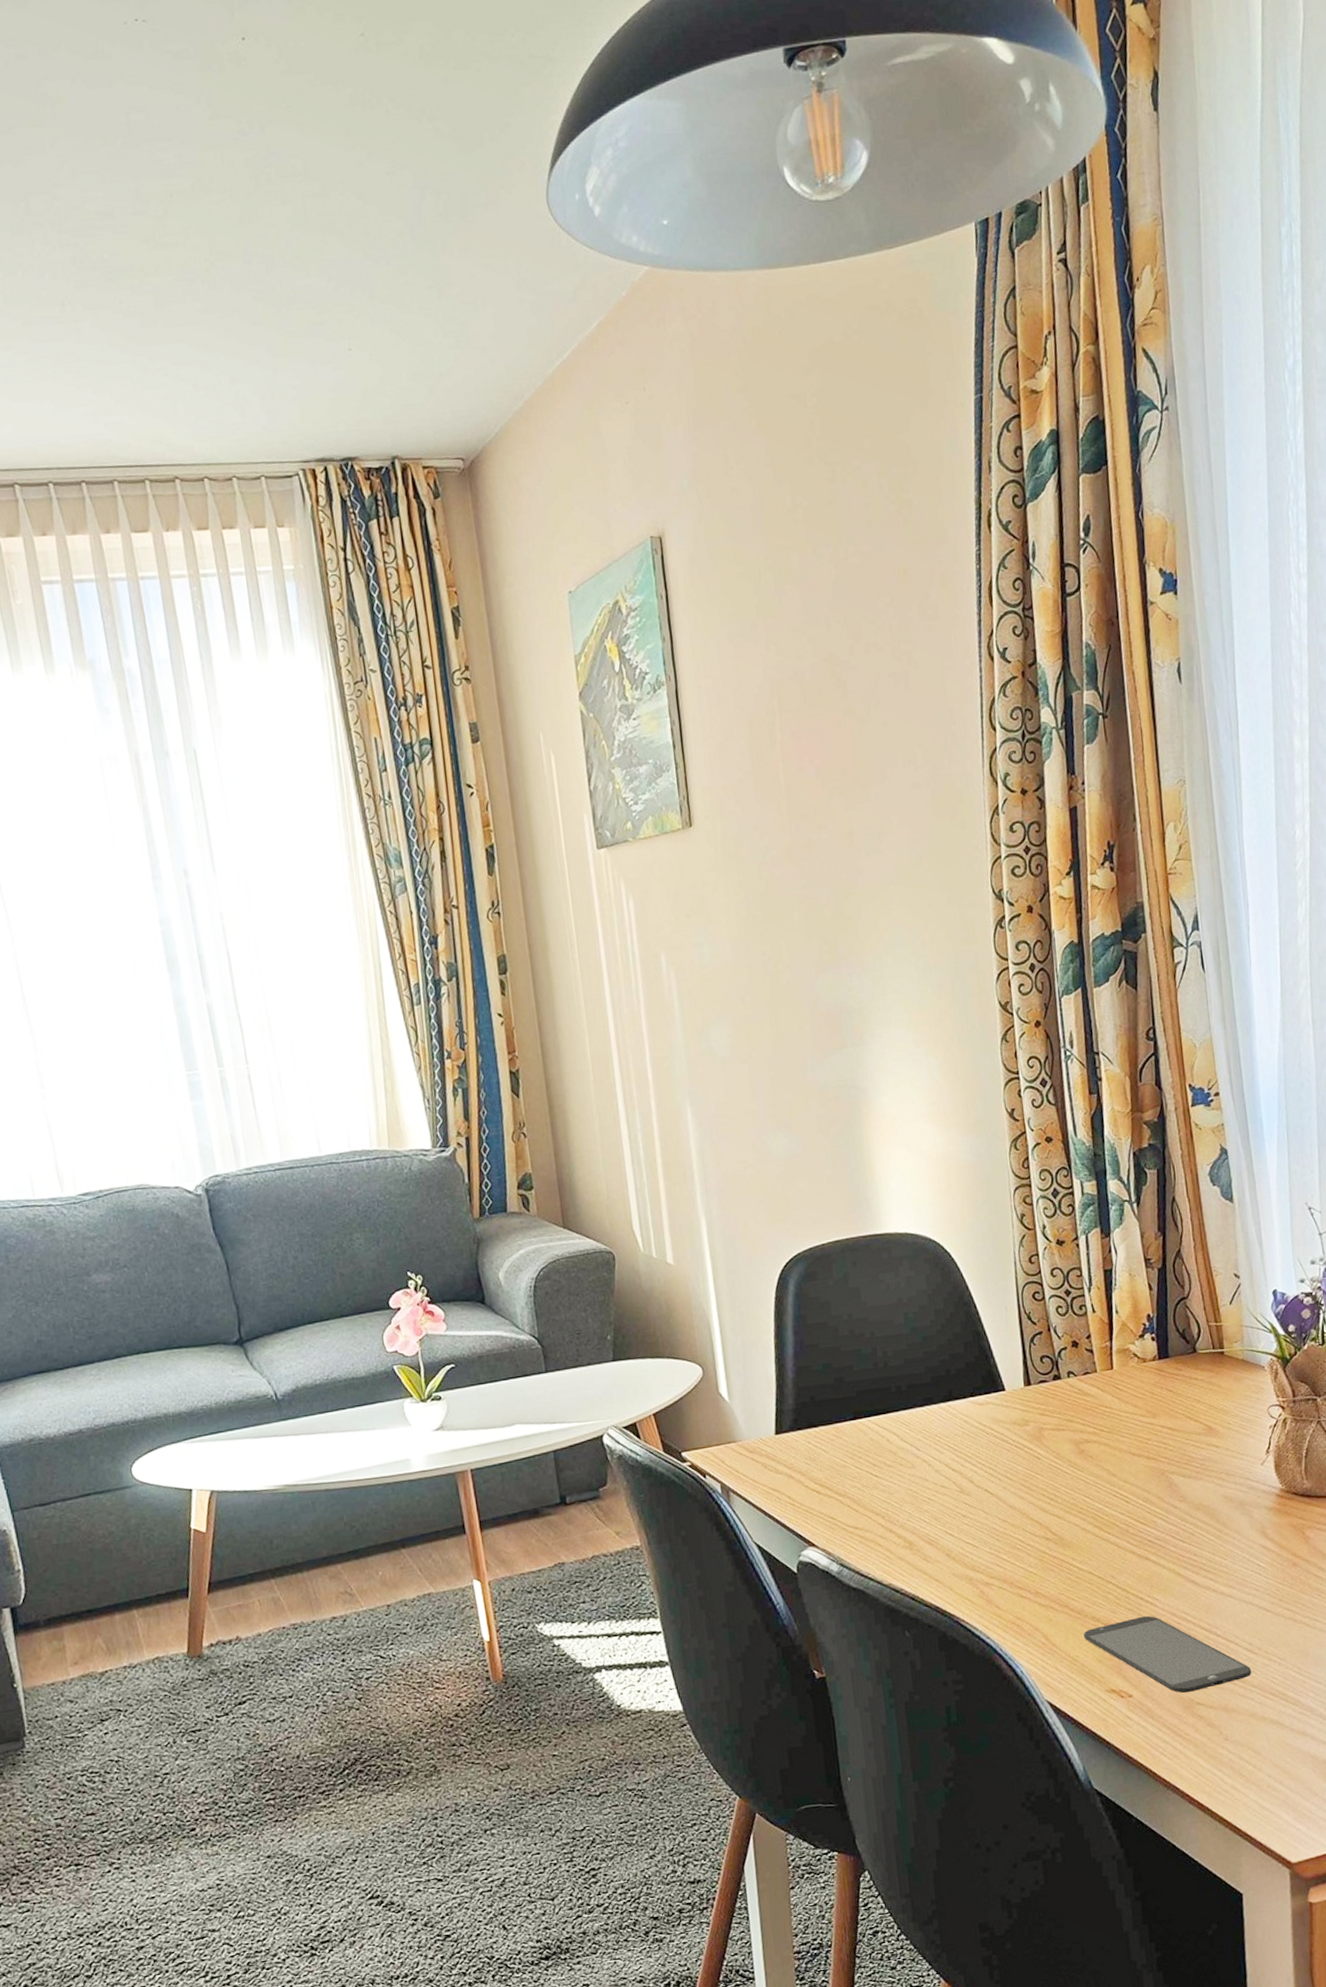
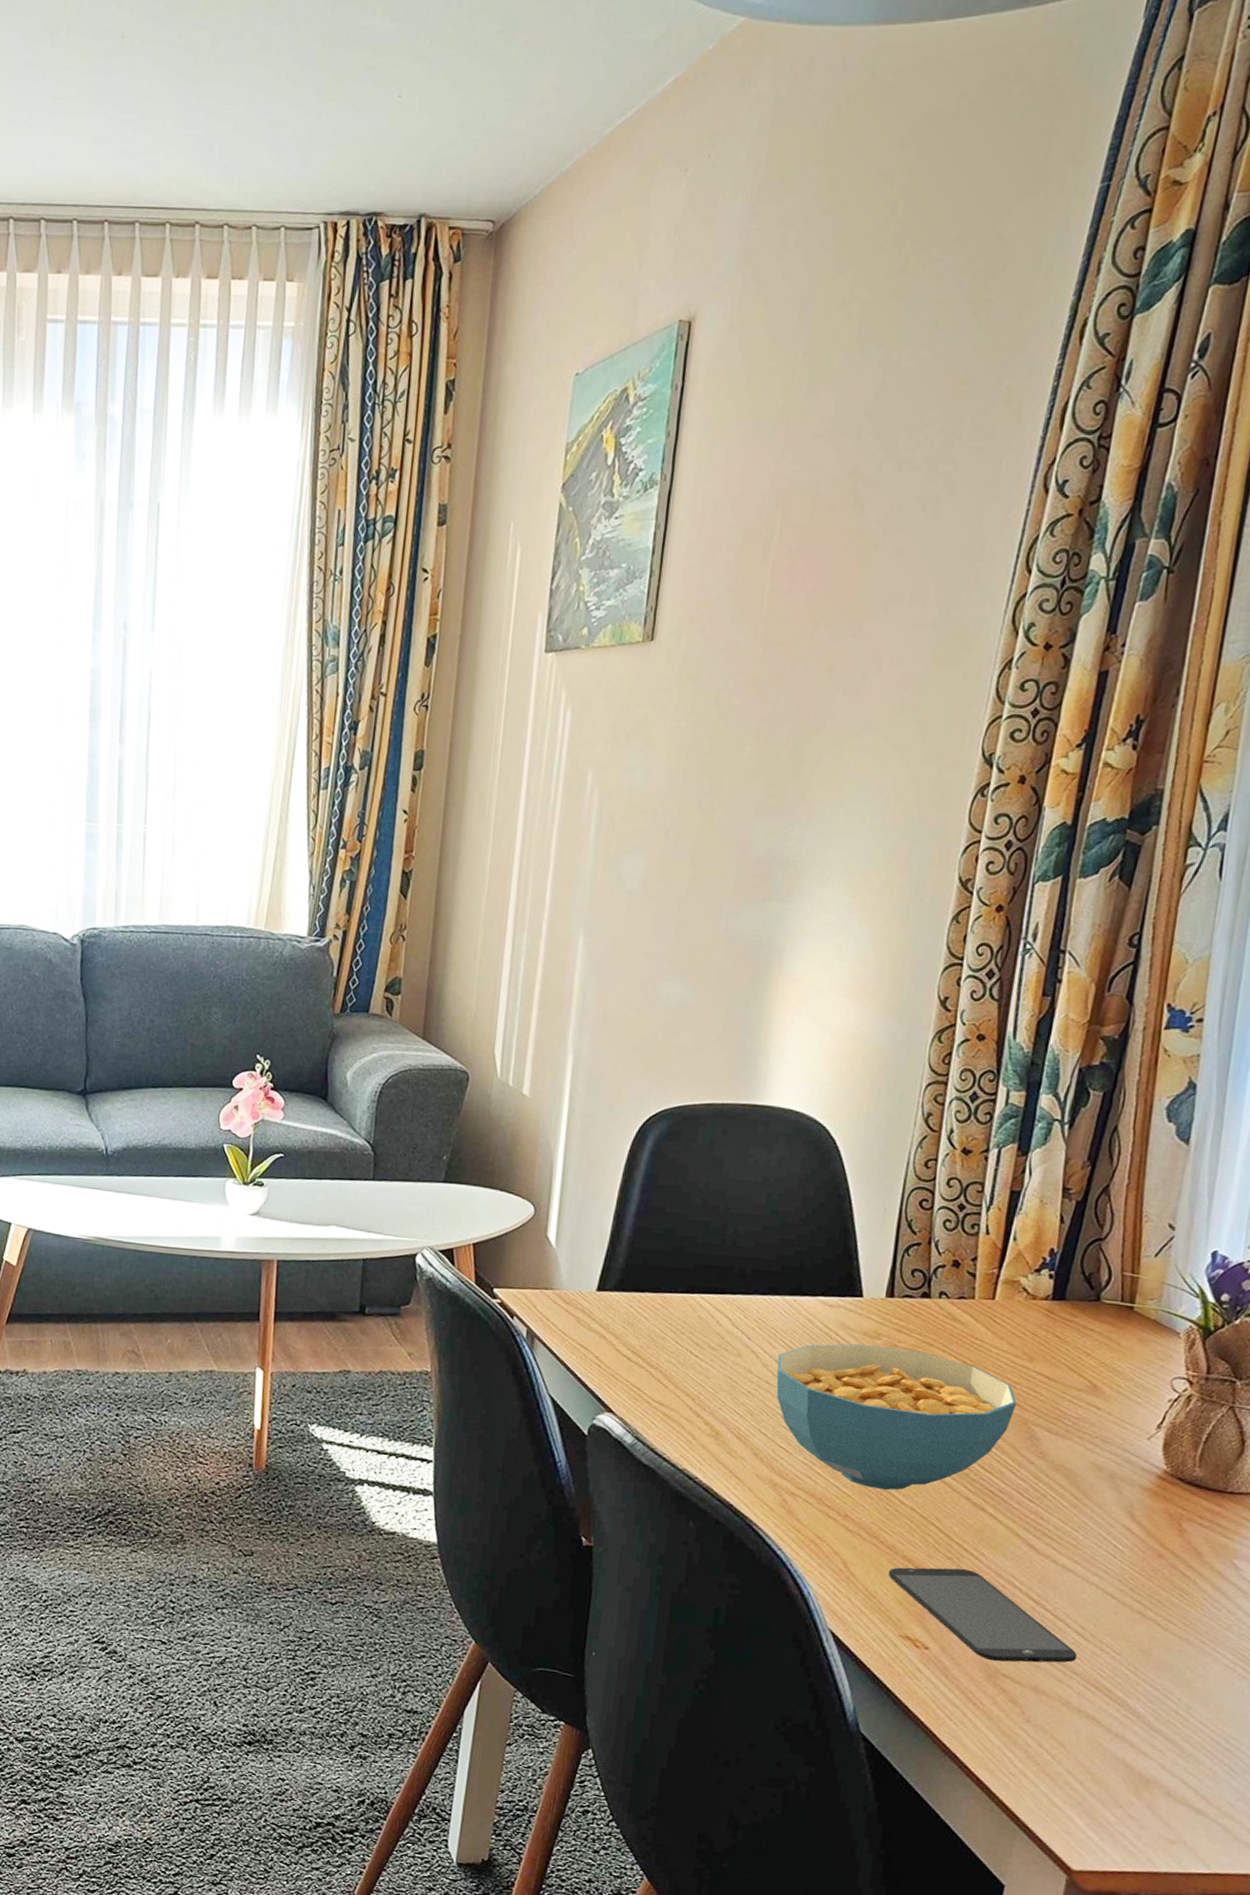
cereal bowl: none [946,1429,1153,1562] -> present [776,1343,1018,1490]

